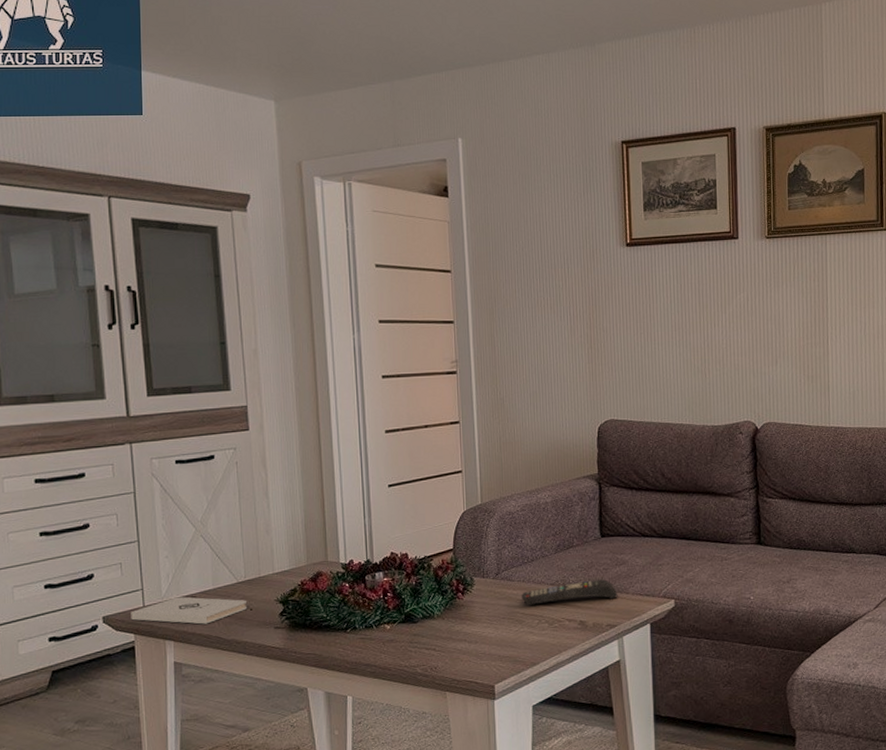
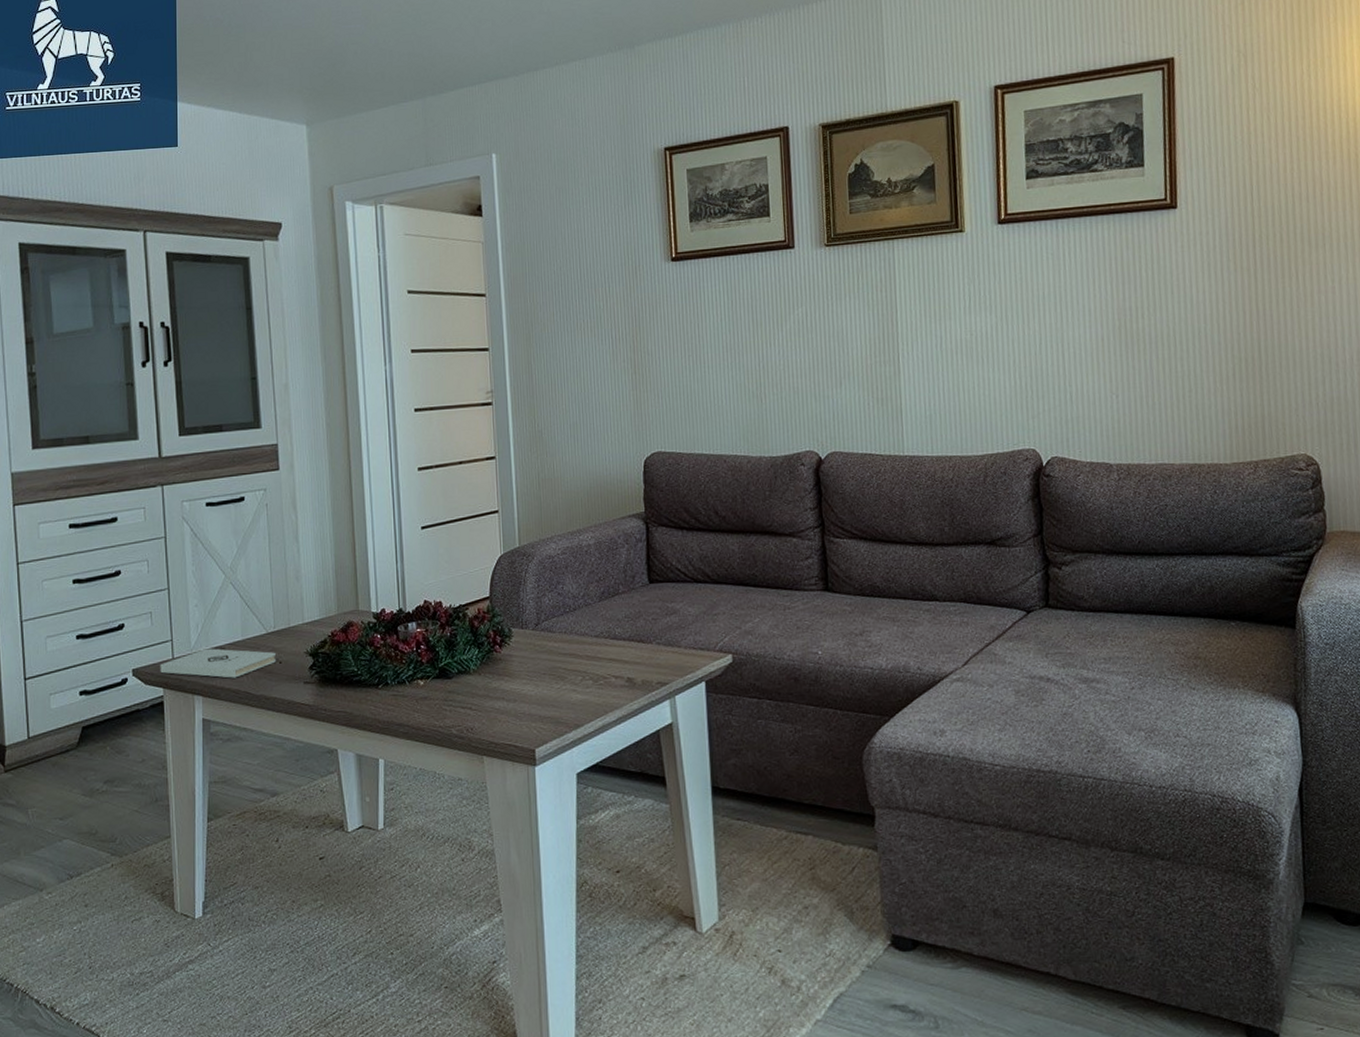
remote control: present [522,579,618,606] -> none [563,631,669,661]

